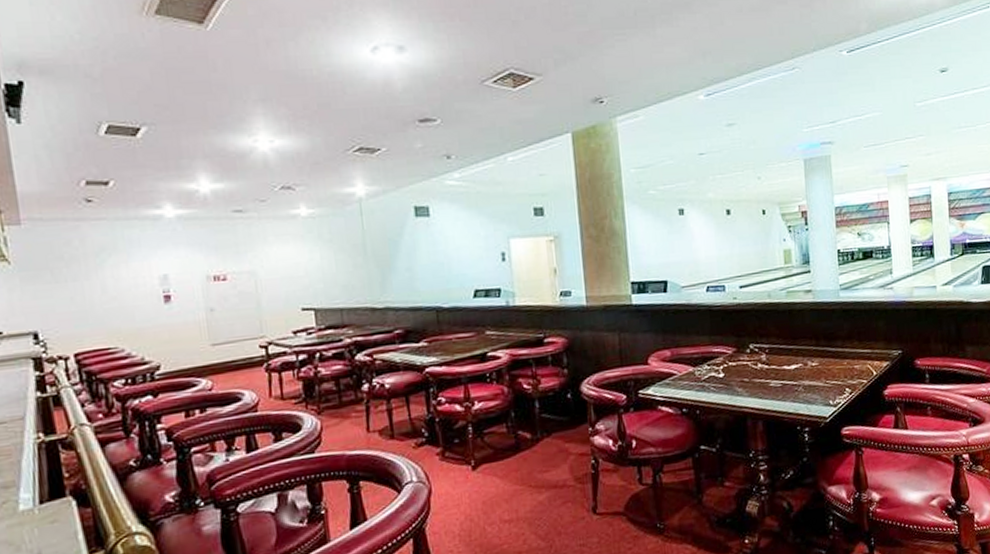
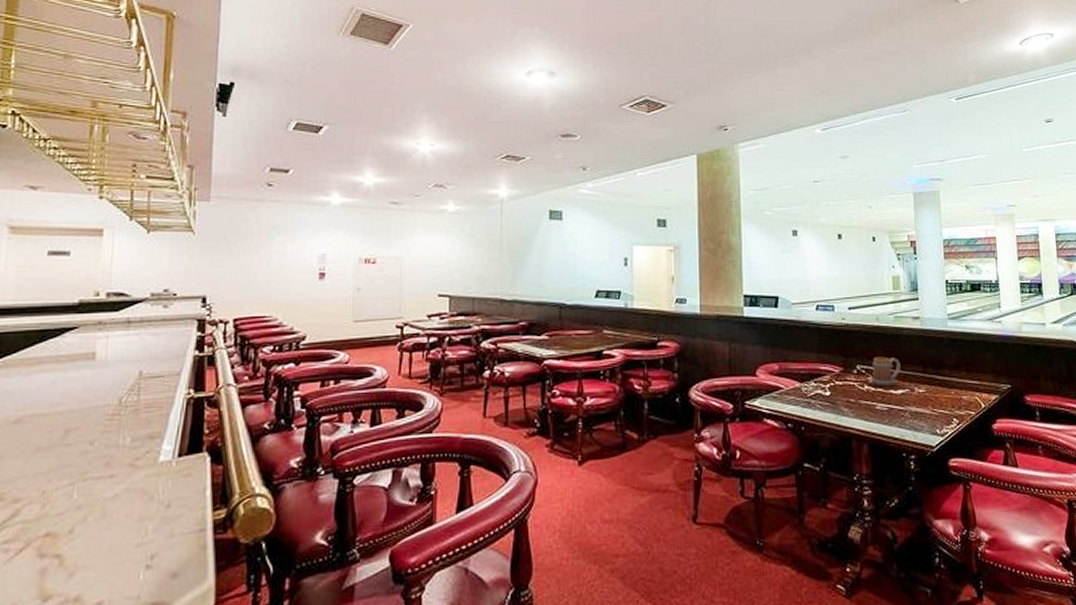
beer mug: none [765,333,794,365] -> present [872,356,901,388]

